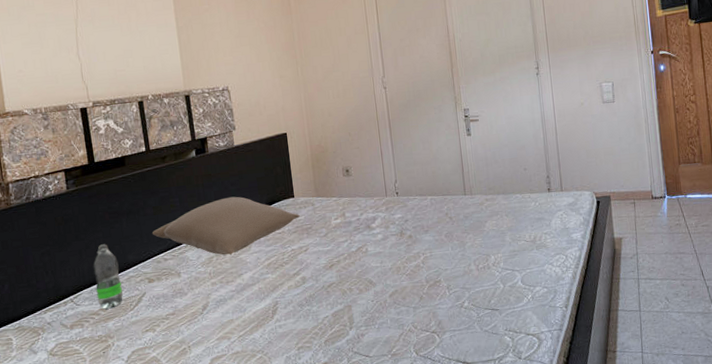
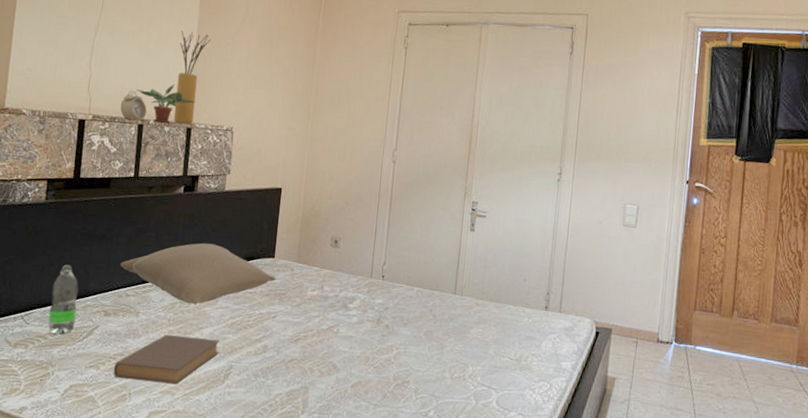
alarm clock: none [116,71,143,100] -> present [120,90,147,122]
potted plant: none [128,57,188,96] -> present [136,84,196,123]
vase: none [158,4,189,93] -> present [173,31,212,124]
book: none [168,281,263,335] -> present [113,335,219,384]

